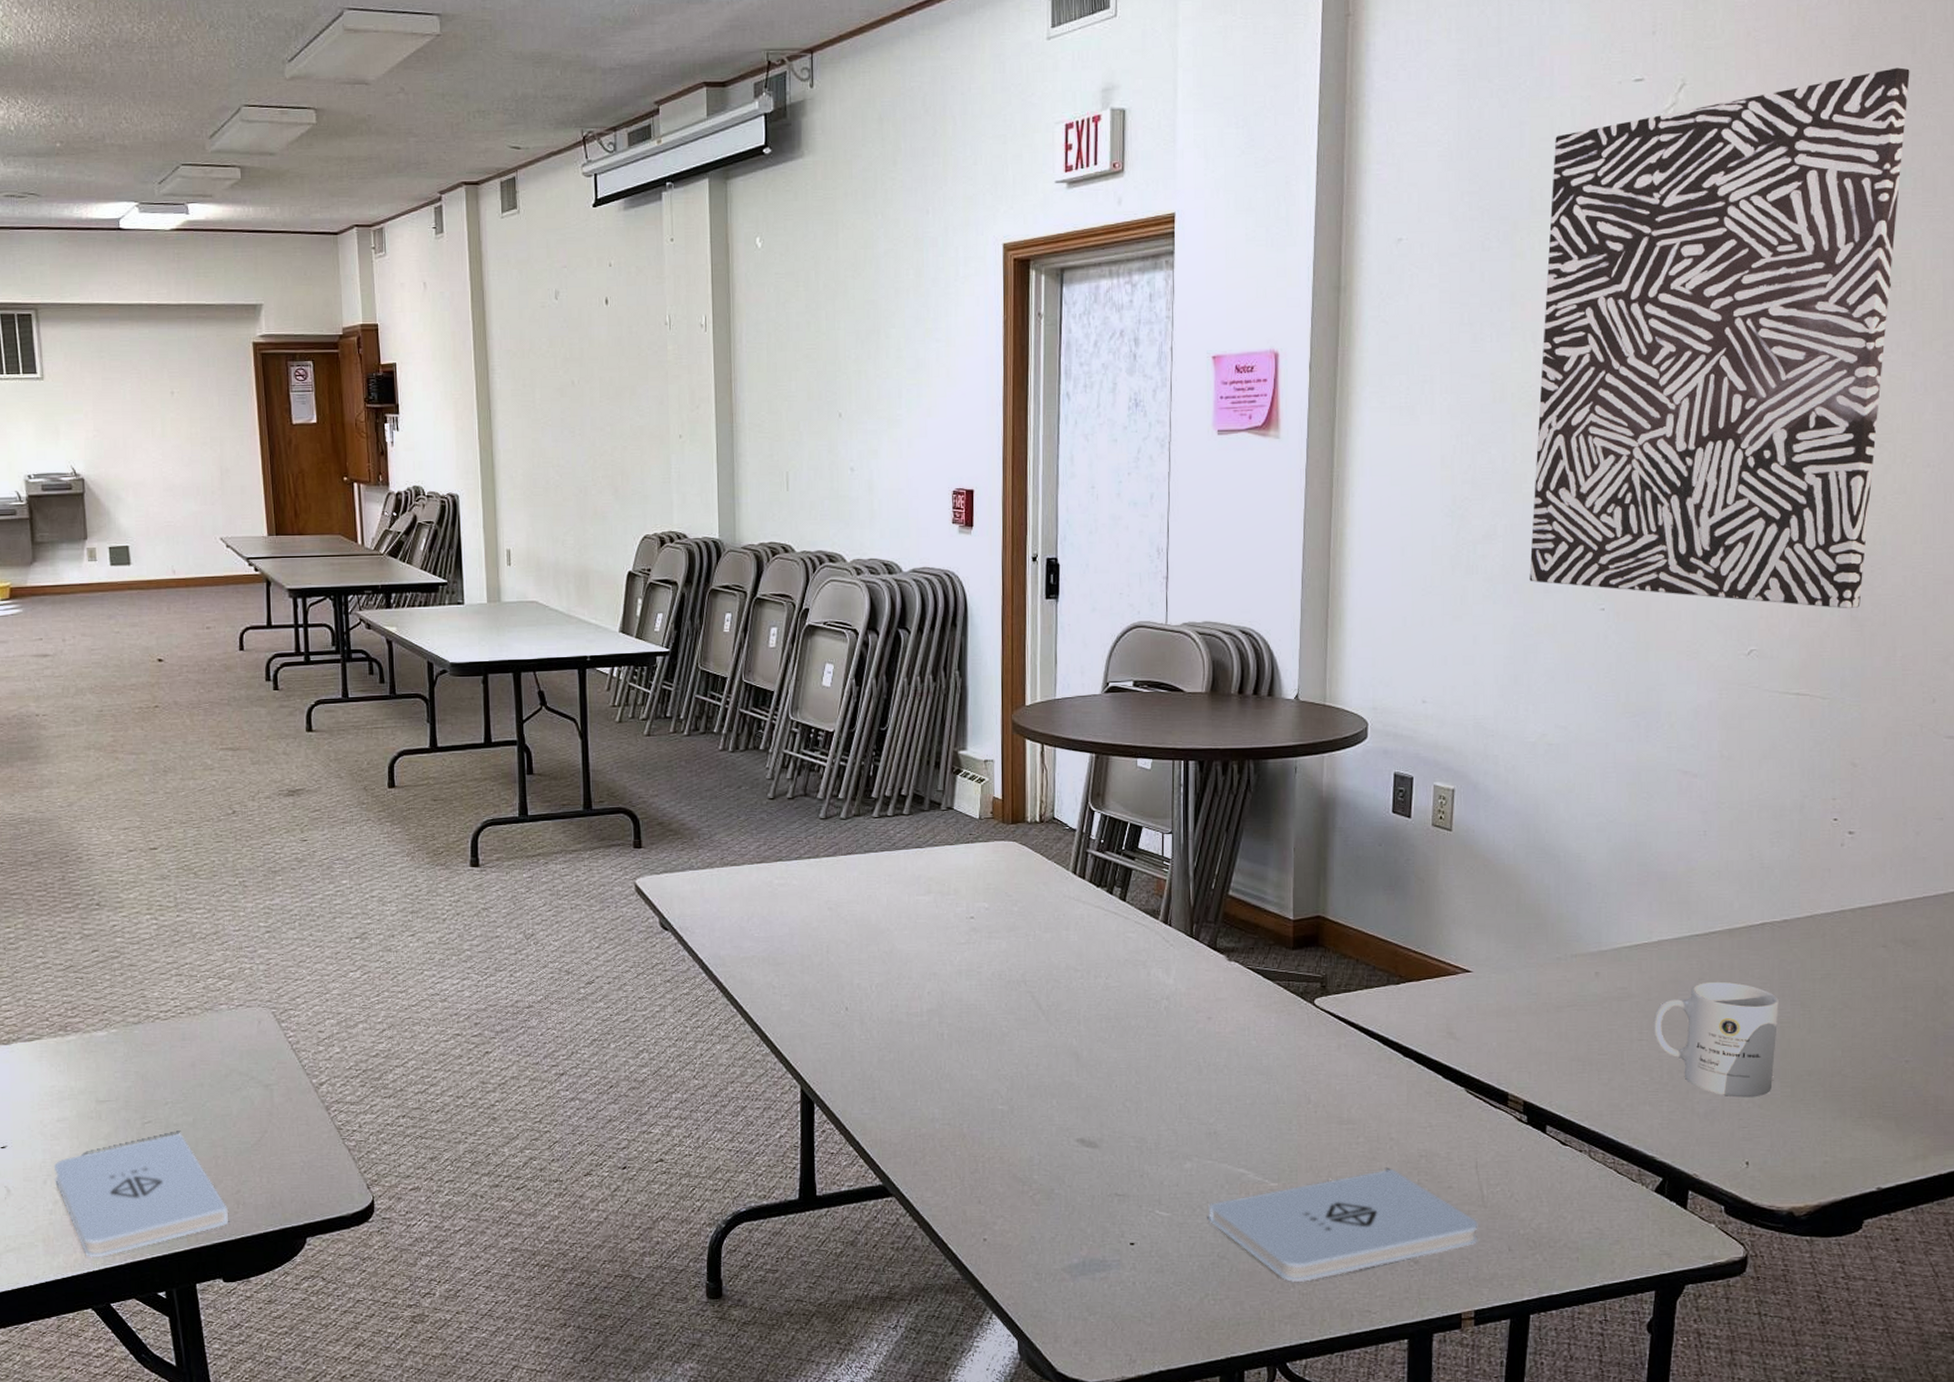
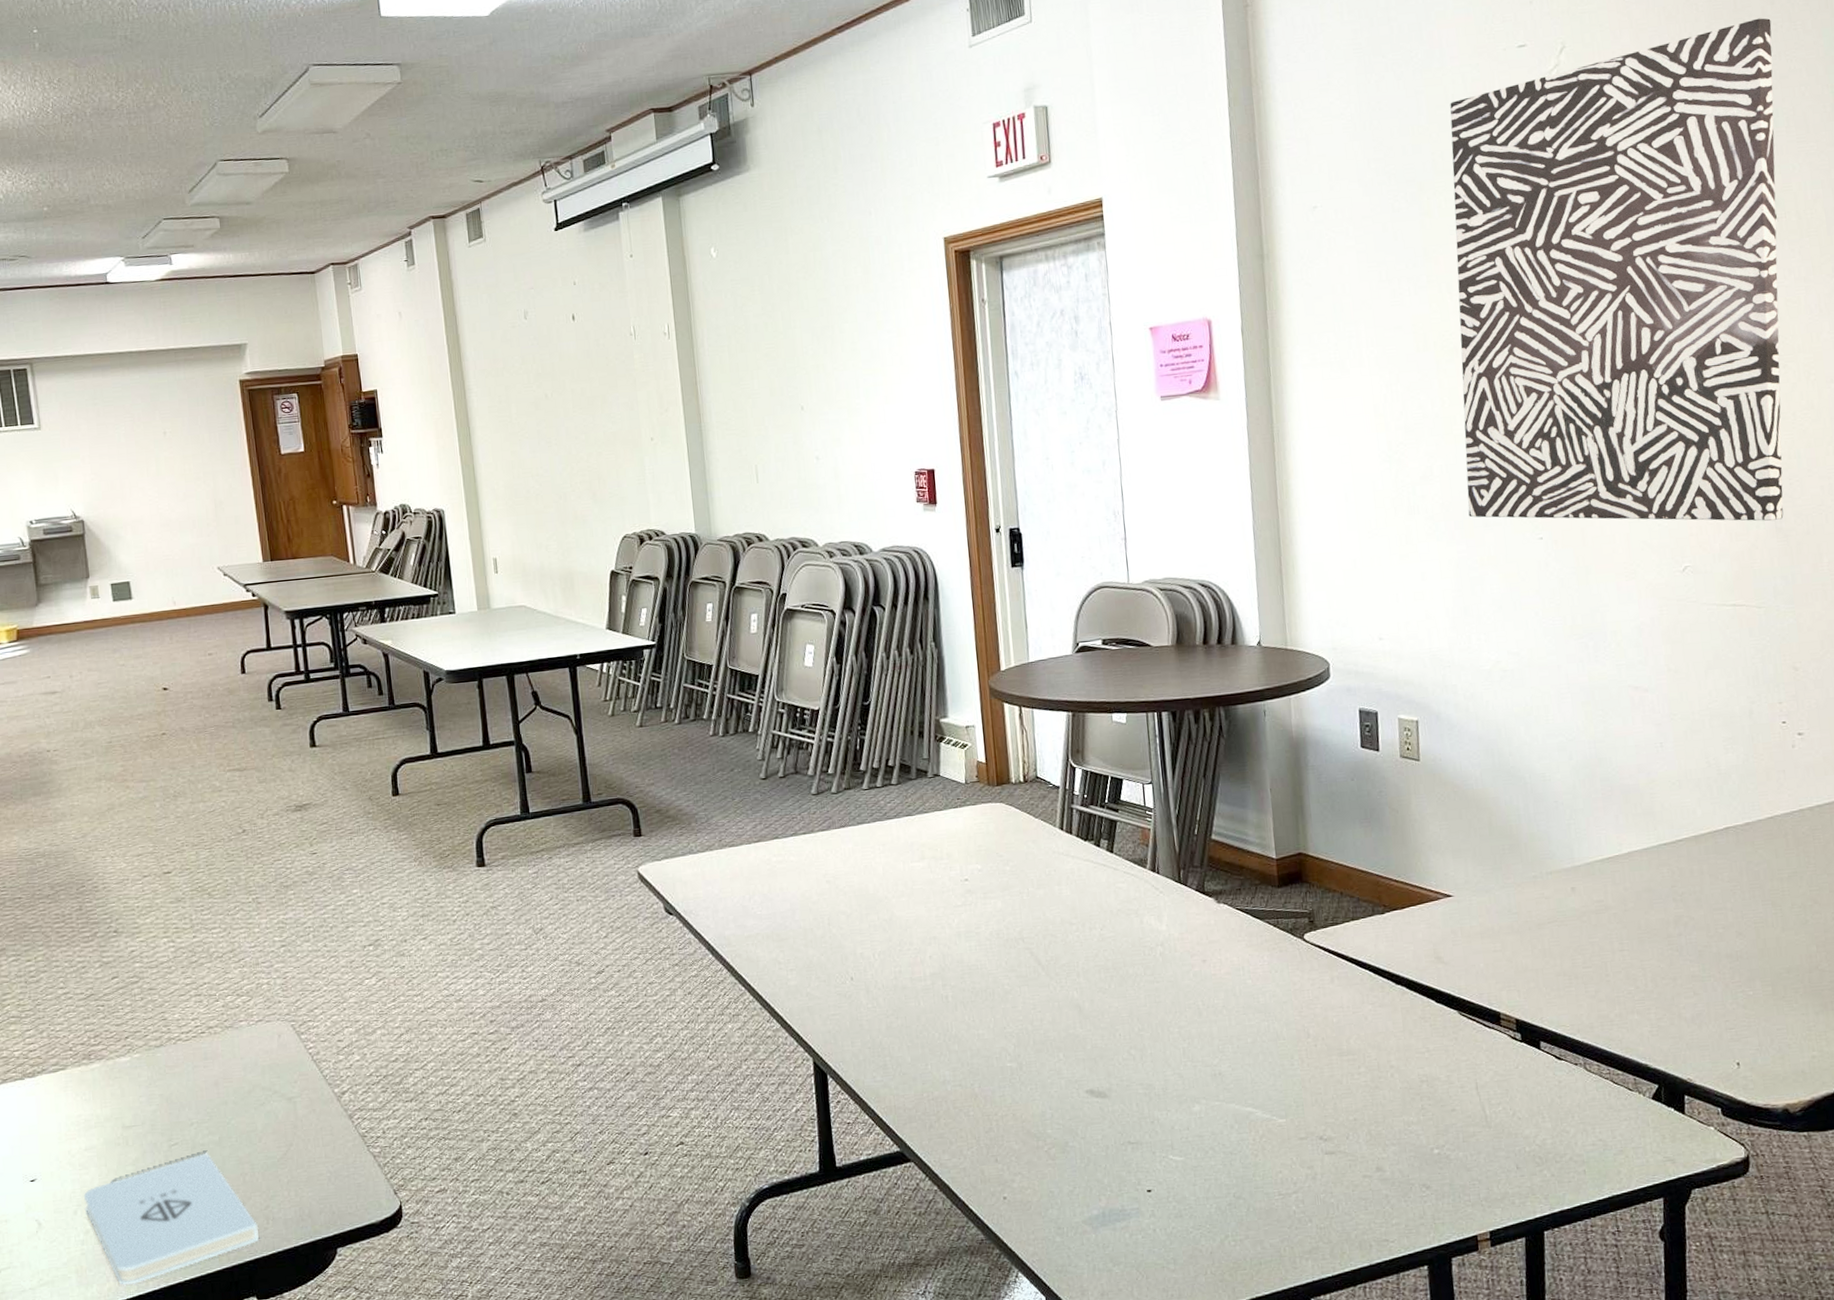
notepad: present [1208,1169,1478,1282] -> none [1220,1097,1486,1217]
mug: present [1653,981,1779,1098] -> none [1632,887,1754,1000]

